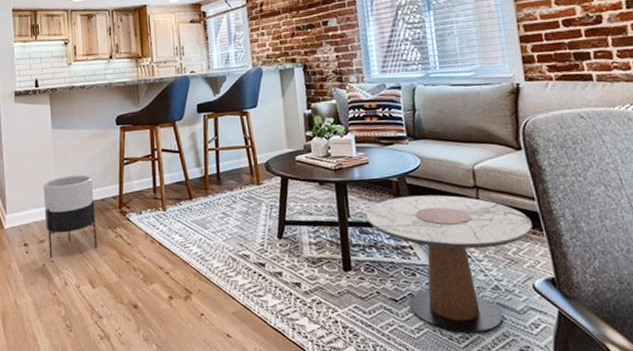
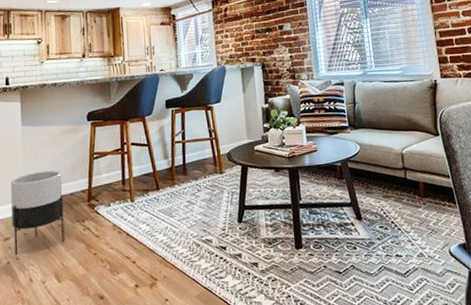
side table: present [365,195,533,333] -> none [314,176,448,297]

